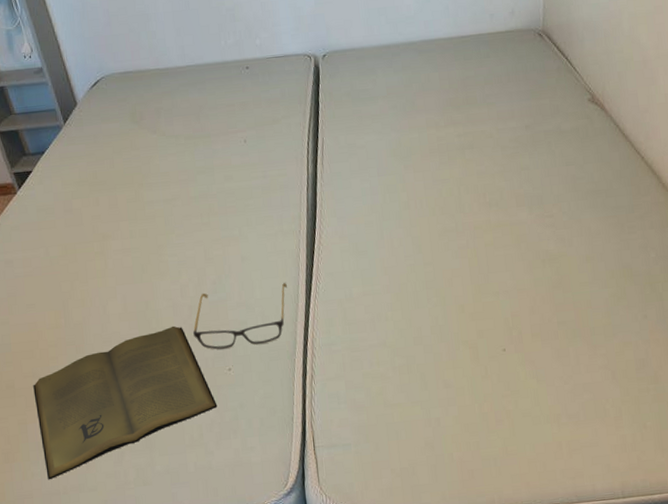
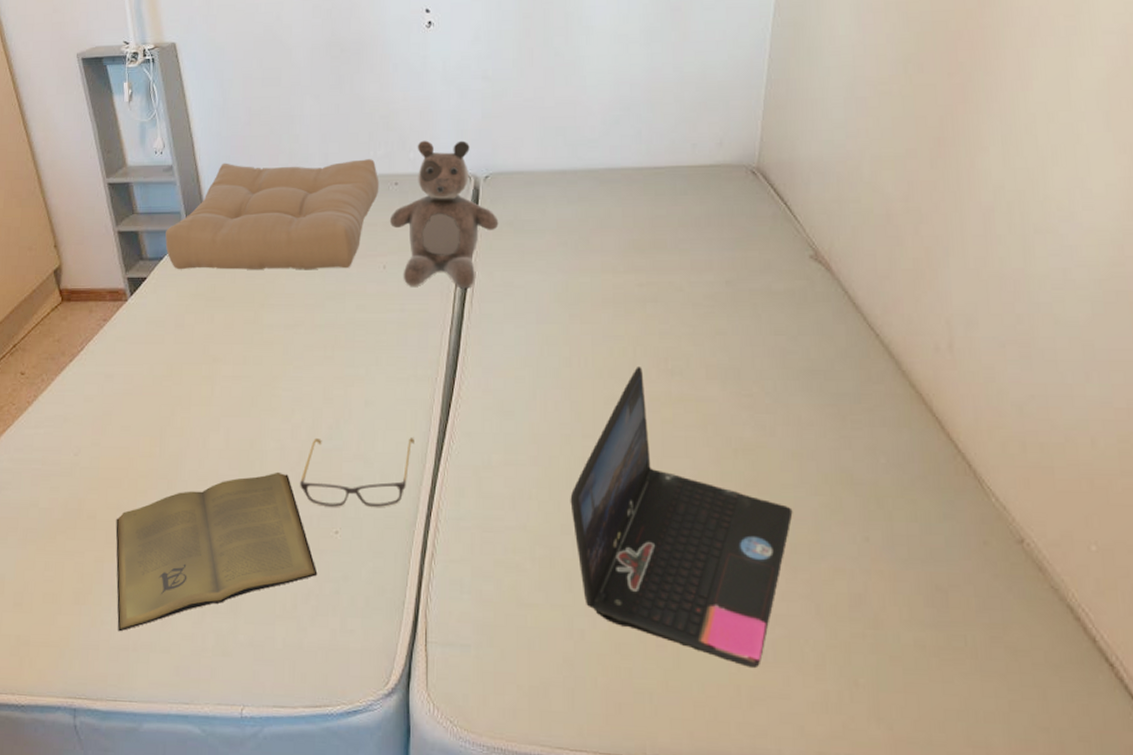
seat cushion: none [44,48,233,162] -> present [165,159,379,270]
stuffed animal: none [244,25,339,156] -> present [389,140,499,289]
laptop: none [418,202,590,427] -> present [570,366,793,669]

